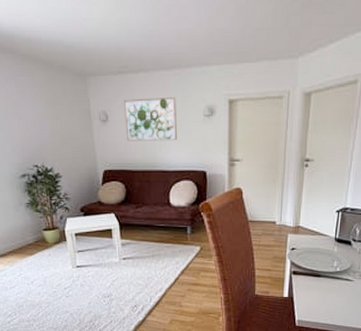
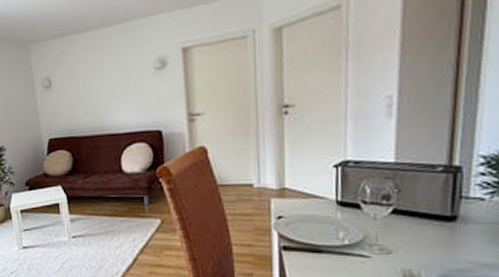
wall art: present [123,96,178,141] -> none [66,52,127,106]

